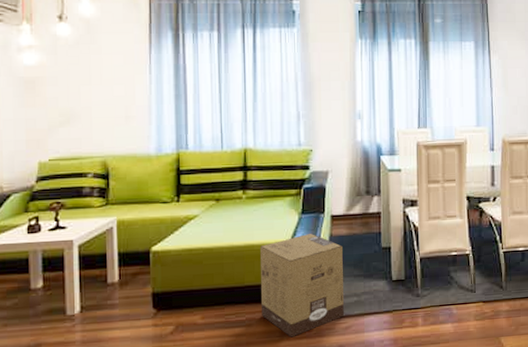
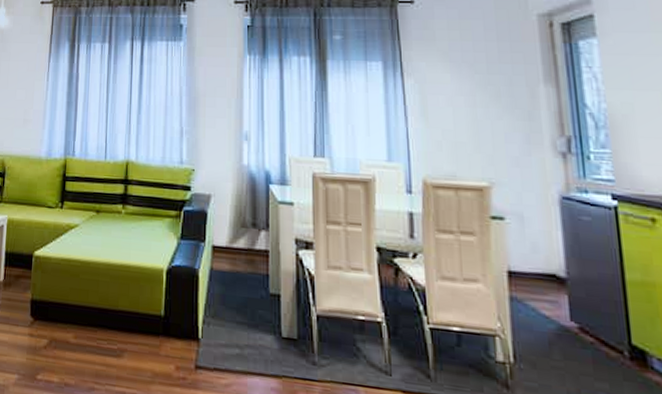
cardboard box: present [260,234,344,338] -> none [134,263,224,382]

